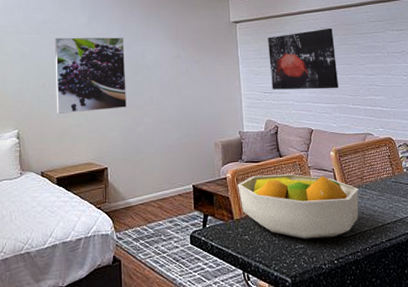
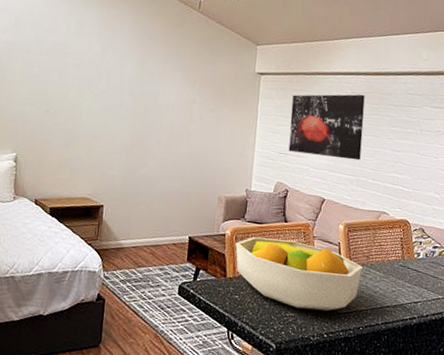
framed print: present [55,37,127,114] -> none [58,63,139,147]

